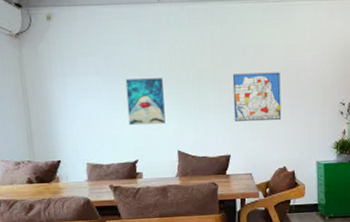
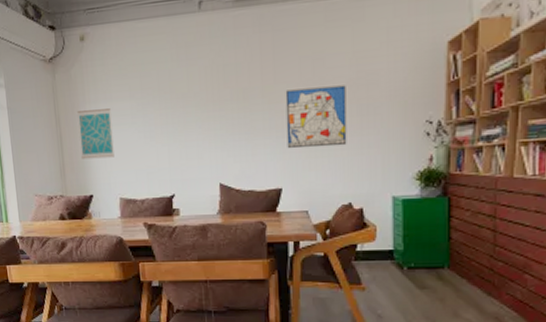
wall art: none [45,83,81,128] -> present [78,108,114,160]
wall art: present [125,78,166,126] -> none [162,99,206,156]

